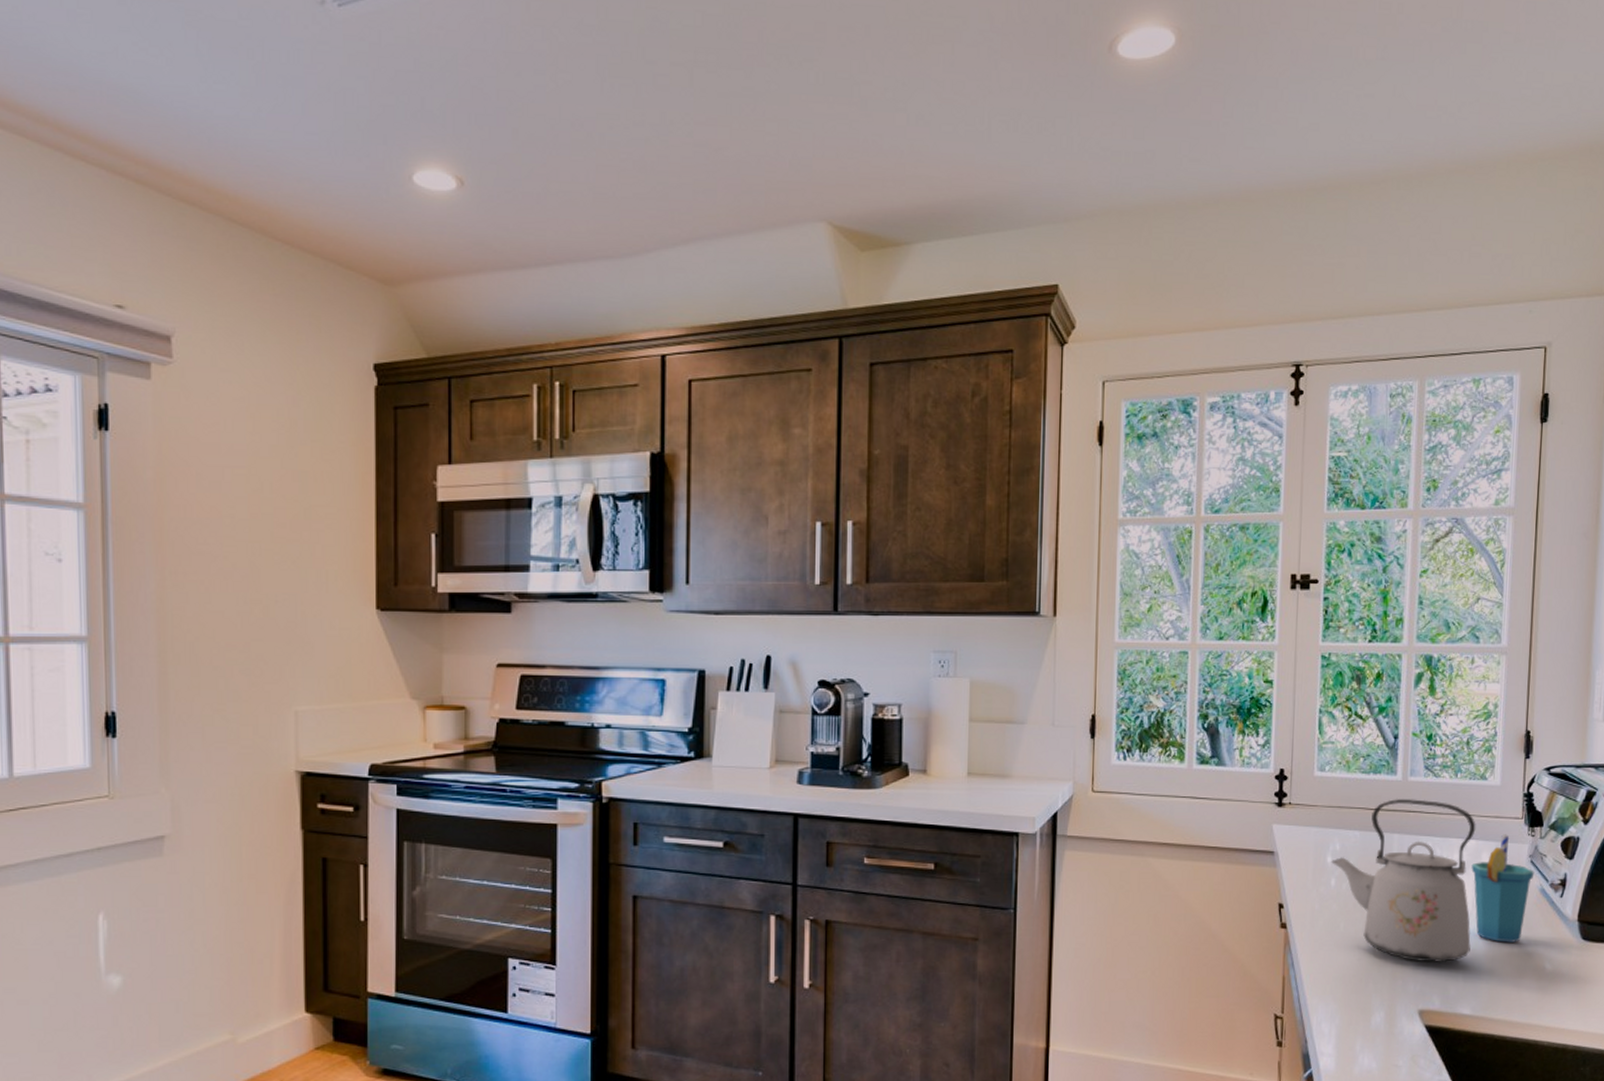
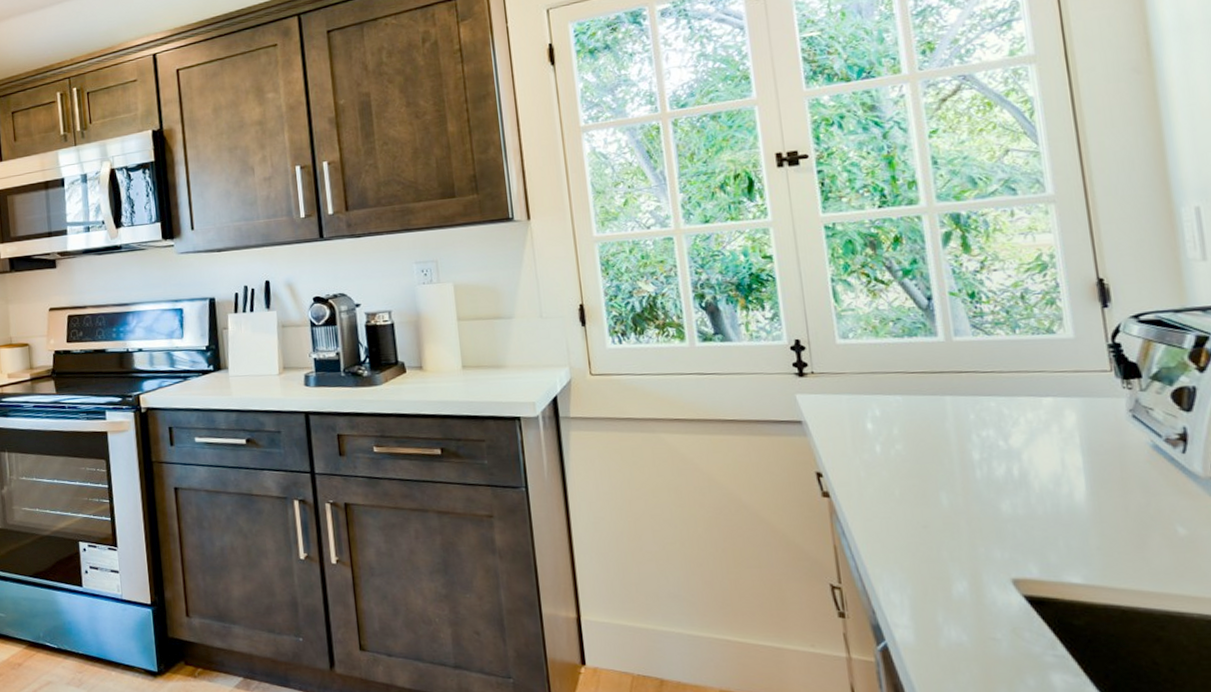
kettle: present [1330,798,1476,964] -> none [871,359,1069,529]
cup: present [1471,834,1535,943] -> none [1052,389,1141,505]

